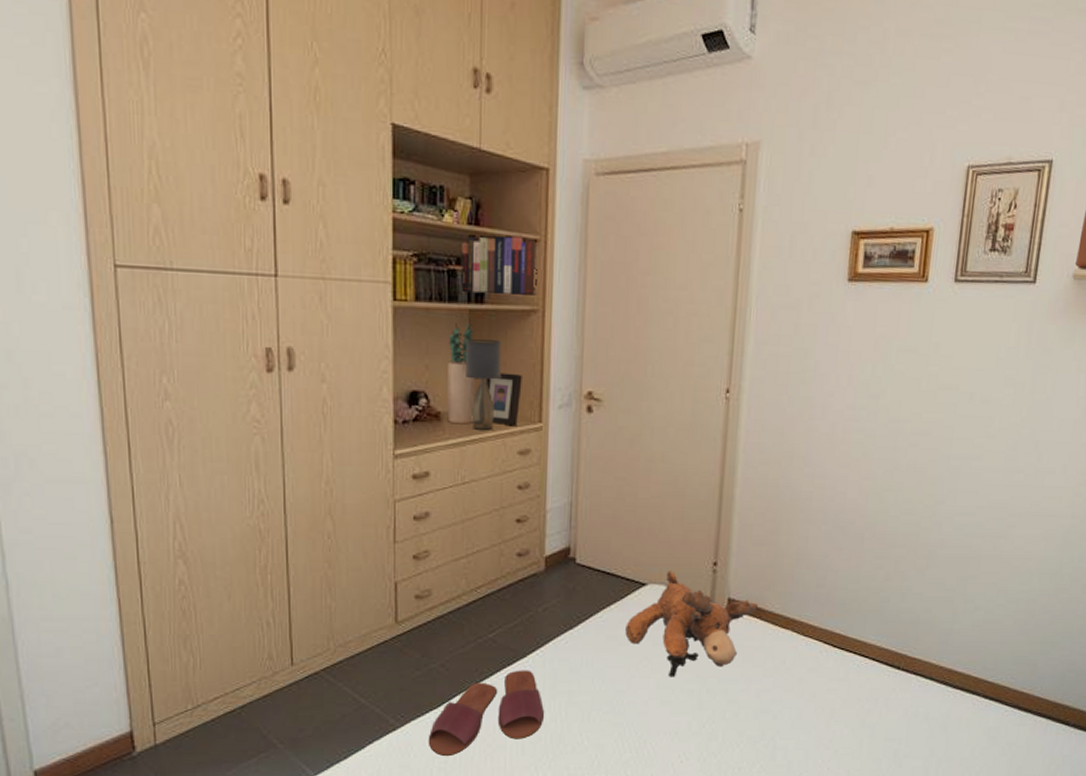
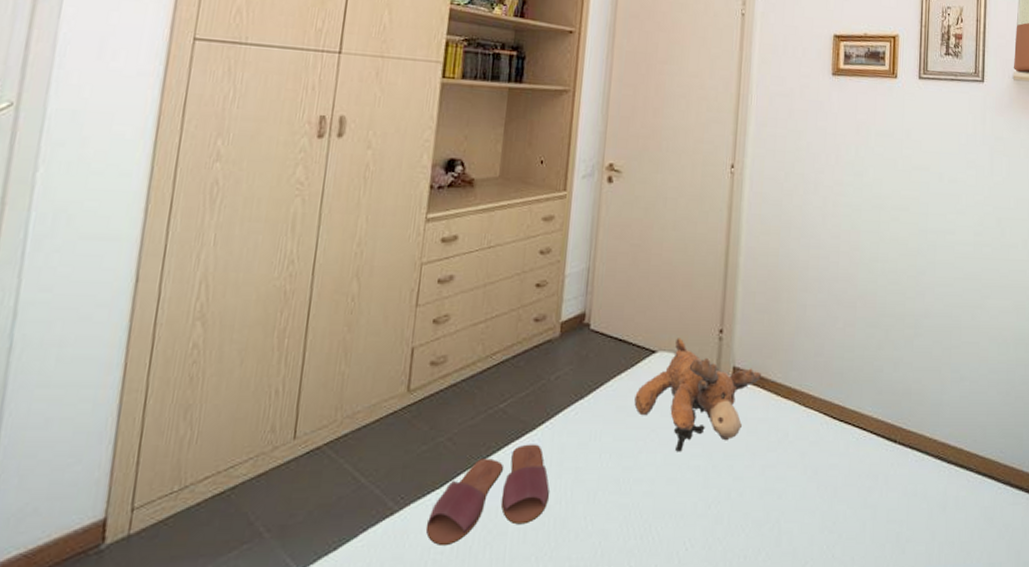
vase: present [447,318,476,425] -> none [479,95,512,191]
books: present [461,235,537,295] -> none [503,26,572,78]
table lamp: present [464,339,502,430] -> none [499,113,535,197]
picture frame: present [485,372,522,426] -> none [517,144,552,194]

